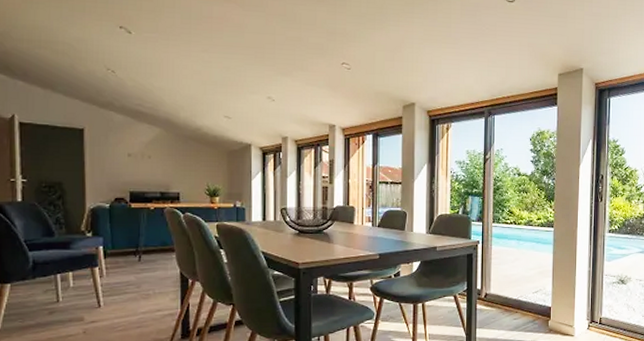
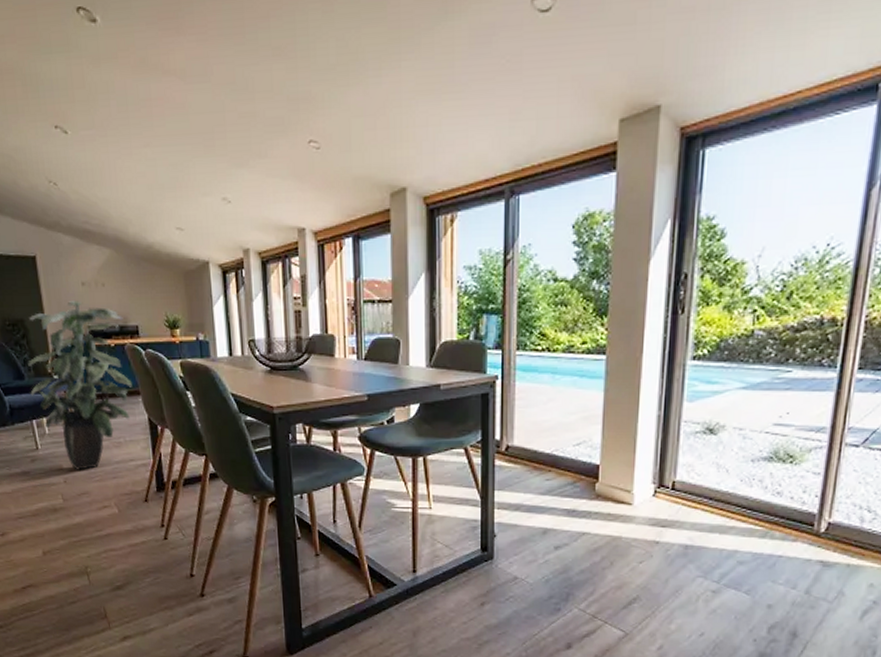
indoor plant: none [58,169,167,321] -> present [28,301,132,470]

